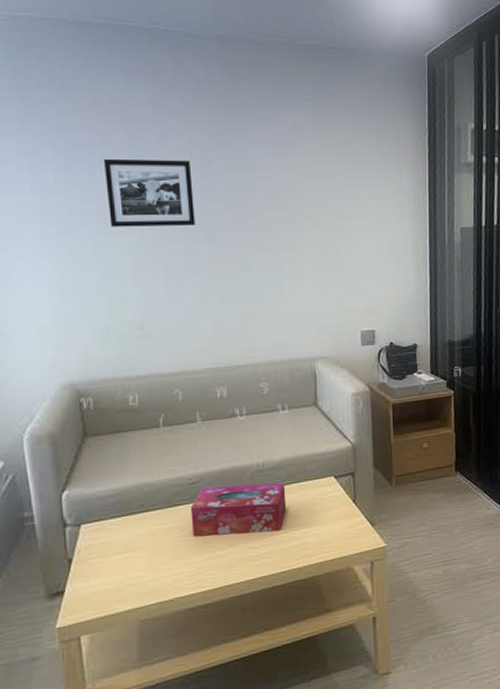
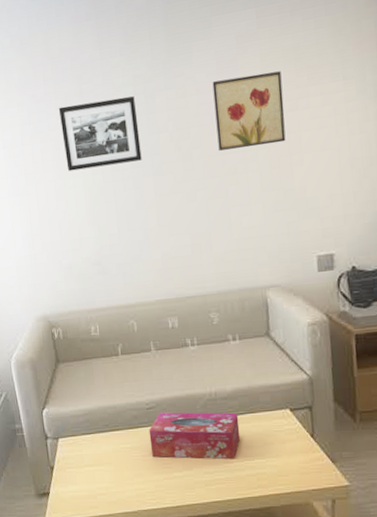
wall art: none [269,160,335,226] -> present [212,71,286,151]

